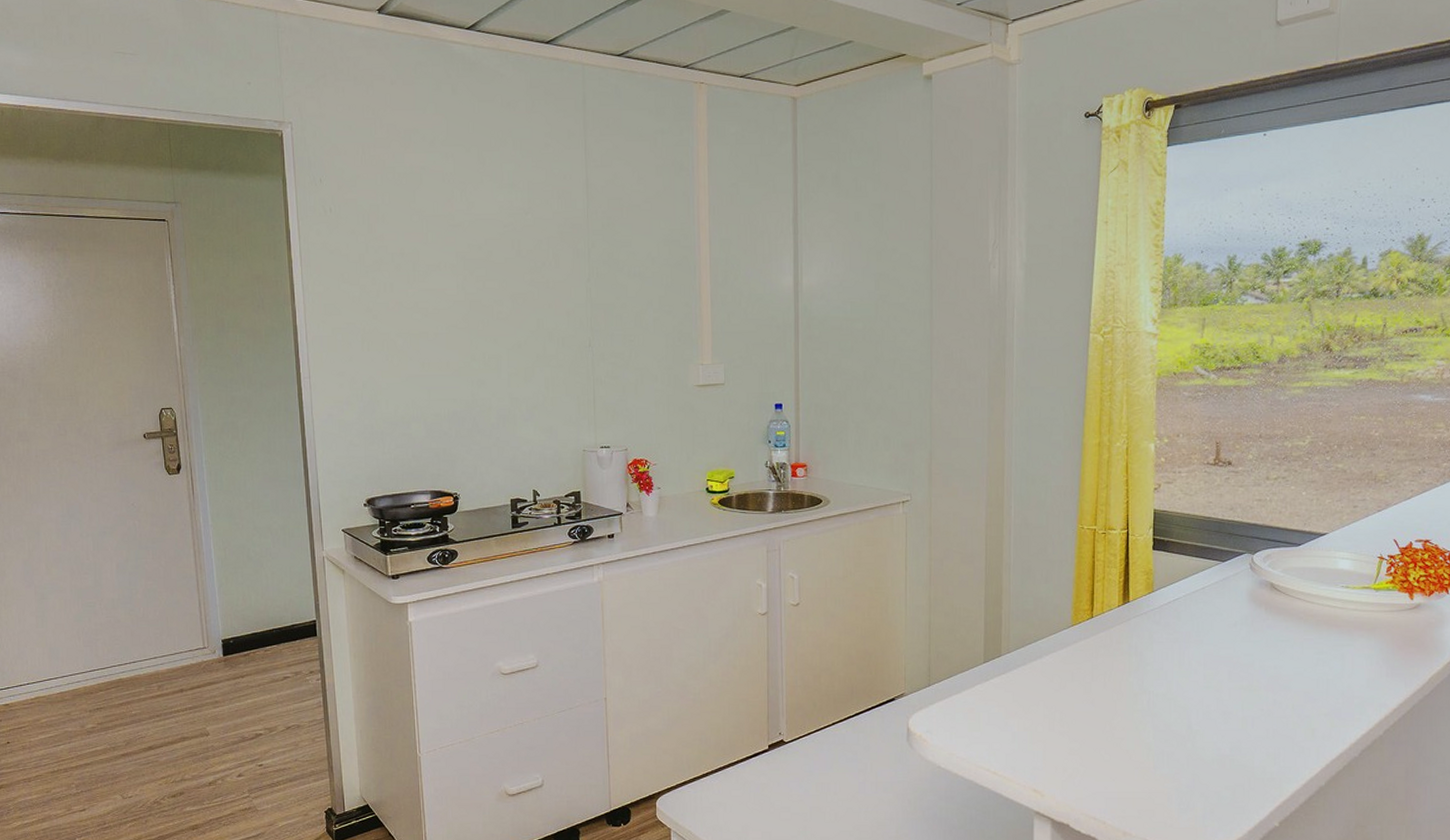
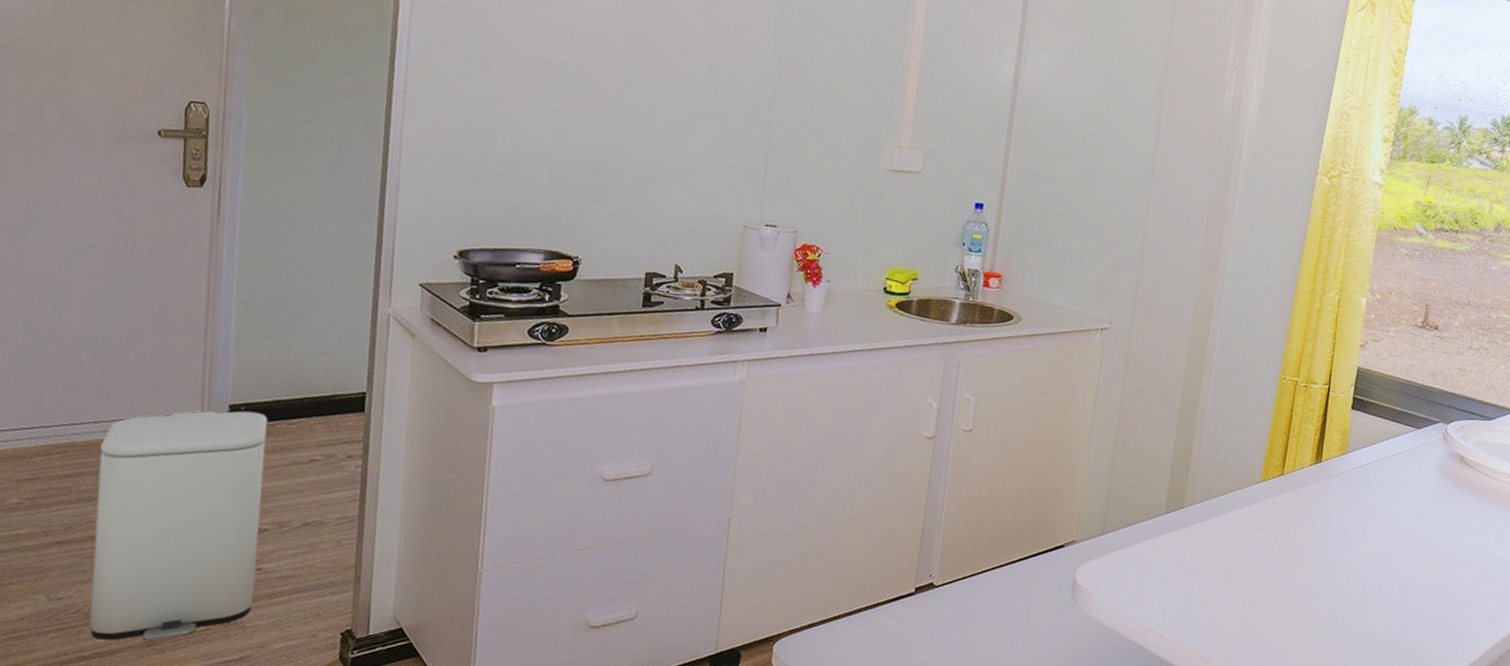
pedal bin: none [139,643,261,826] -> present [89,411,268,642]

